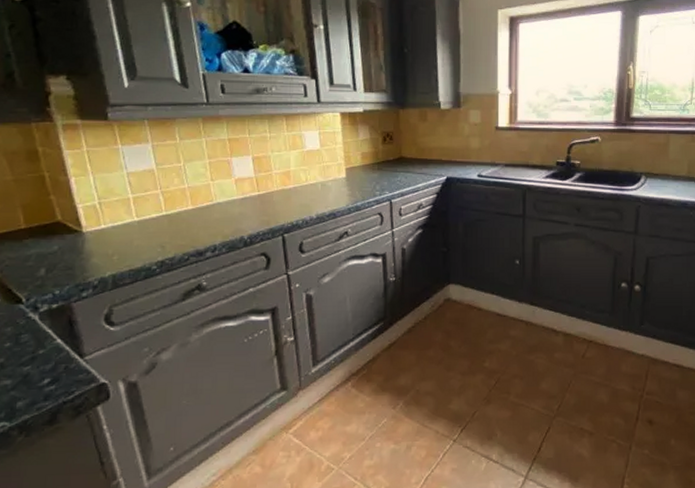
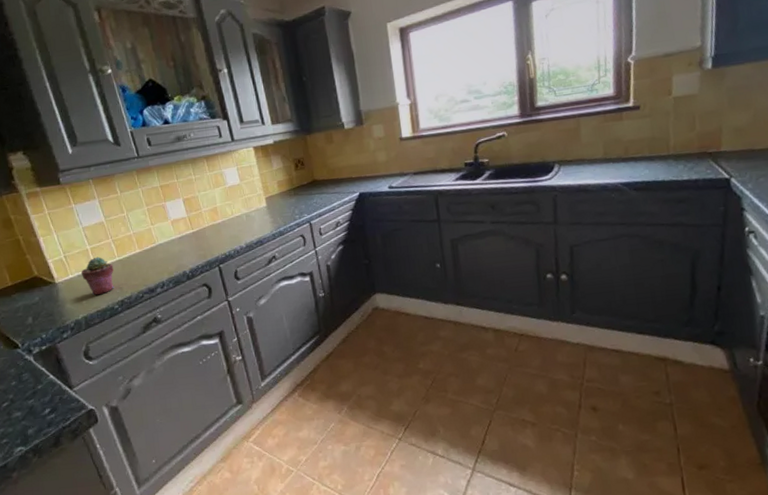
potted succulent: none [116,208,158,252] -> present [81,256,114,296]

